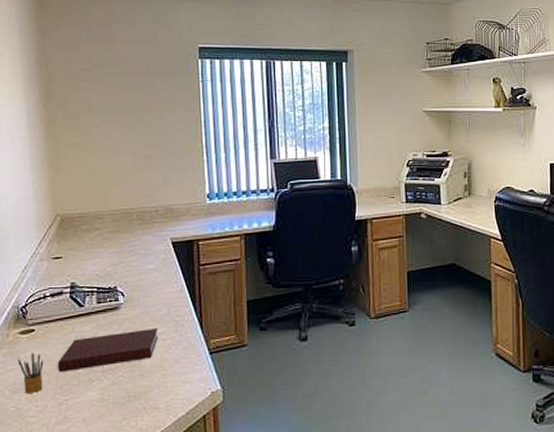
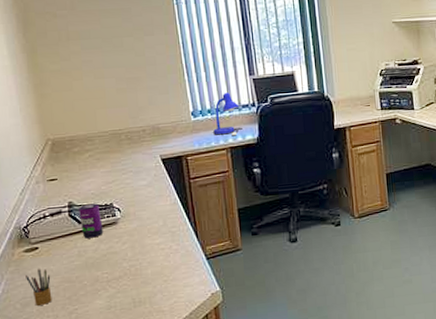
notebook: present [57,328,158,372] -> none [63,239,157,284]
beverage can: none [81,286,104,323] -> present [79,203,104,239]
desk lamp: none [227,176,259,221] -> present [212,92,242,135]

